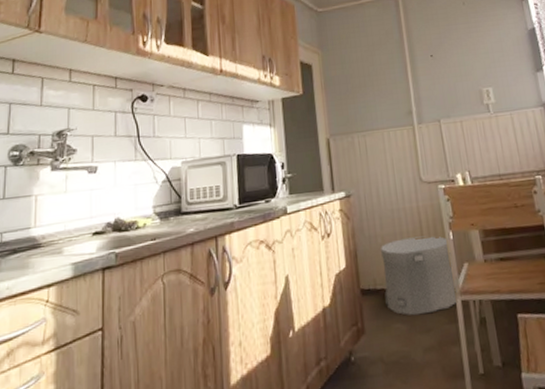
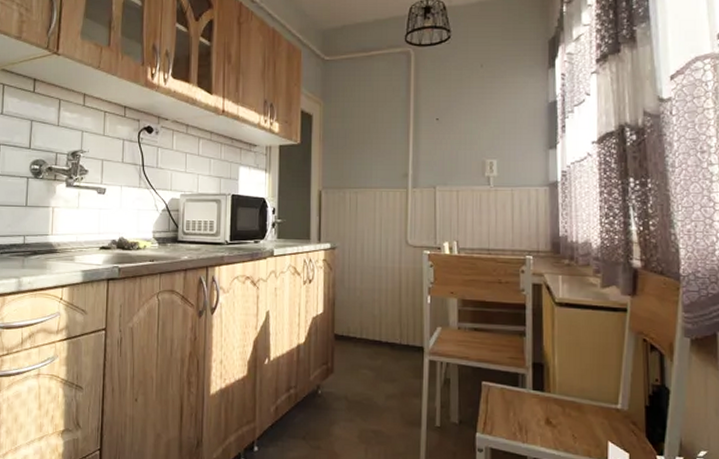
trash can: present [381,235,459,316] -> none [356,295,427,366]

